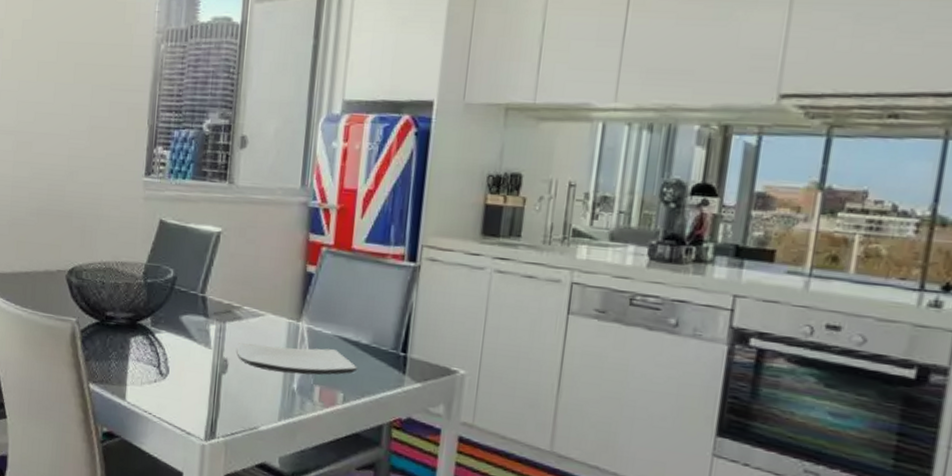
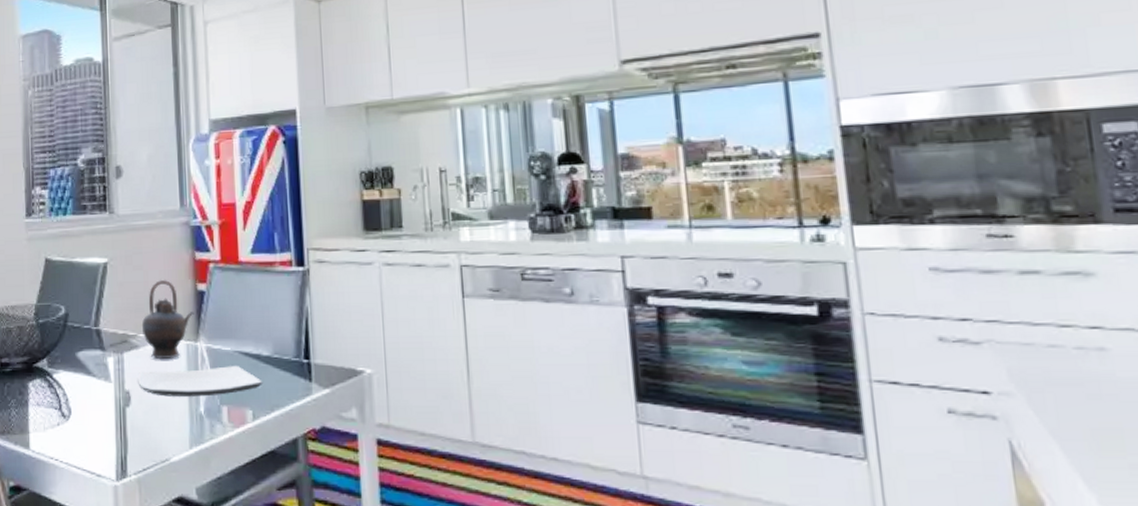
teapot: none [247,256,300,334] -> present [141,279,194,360]

